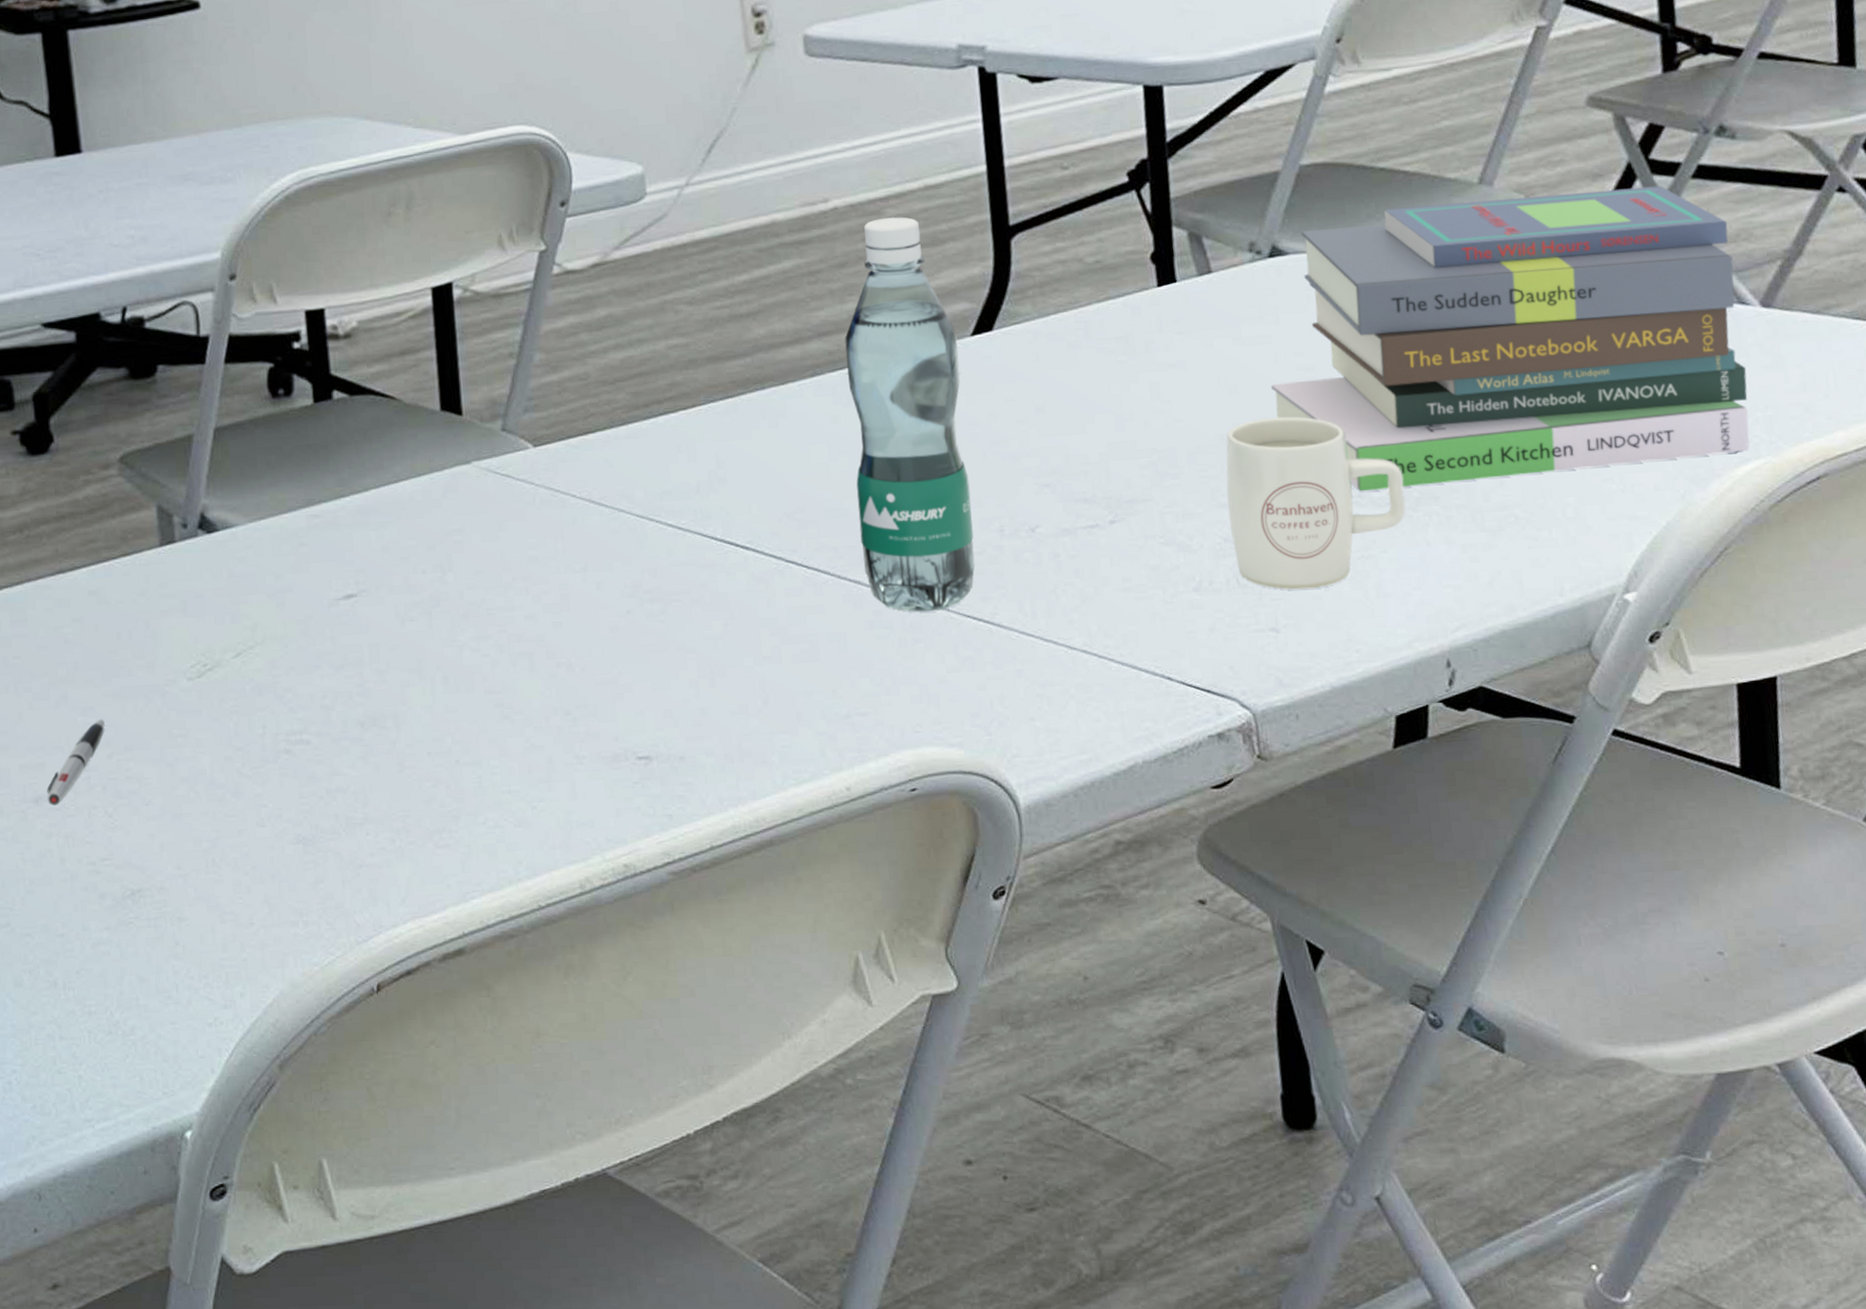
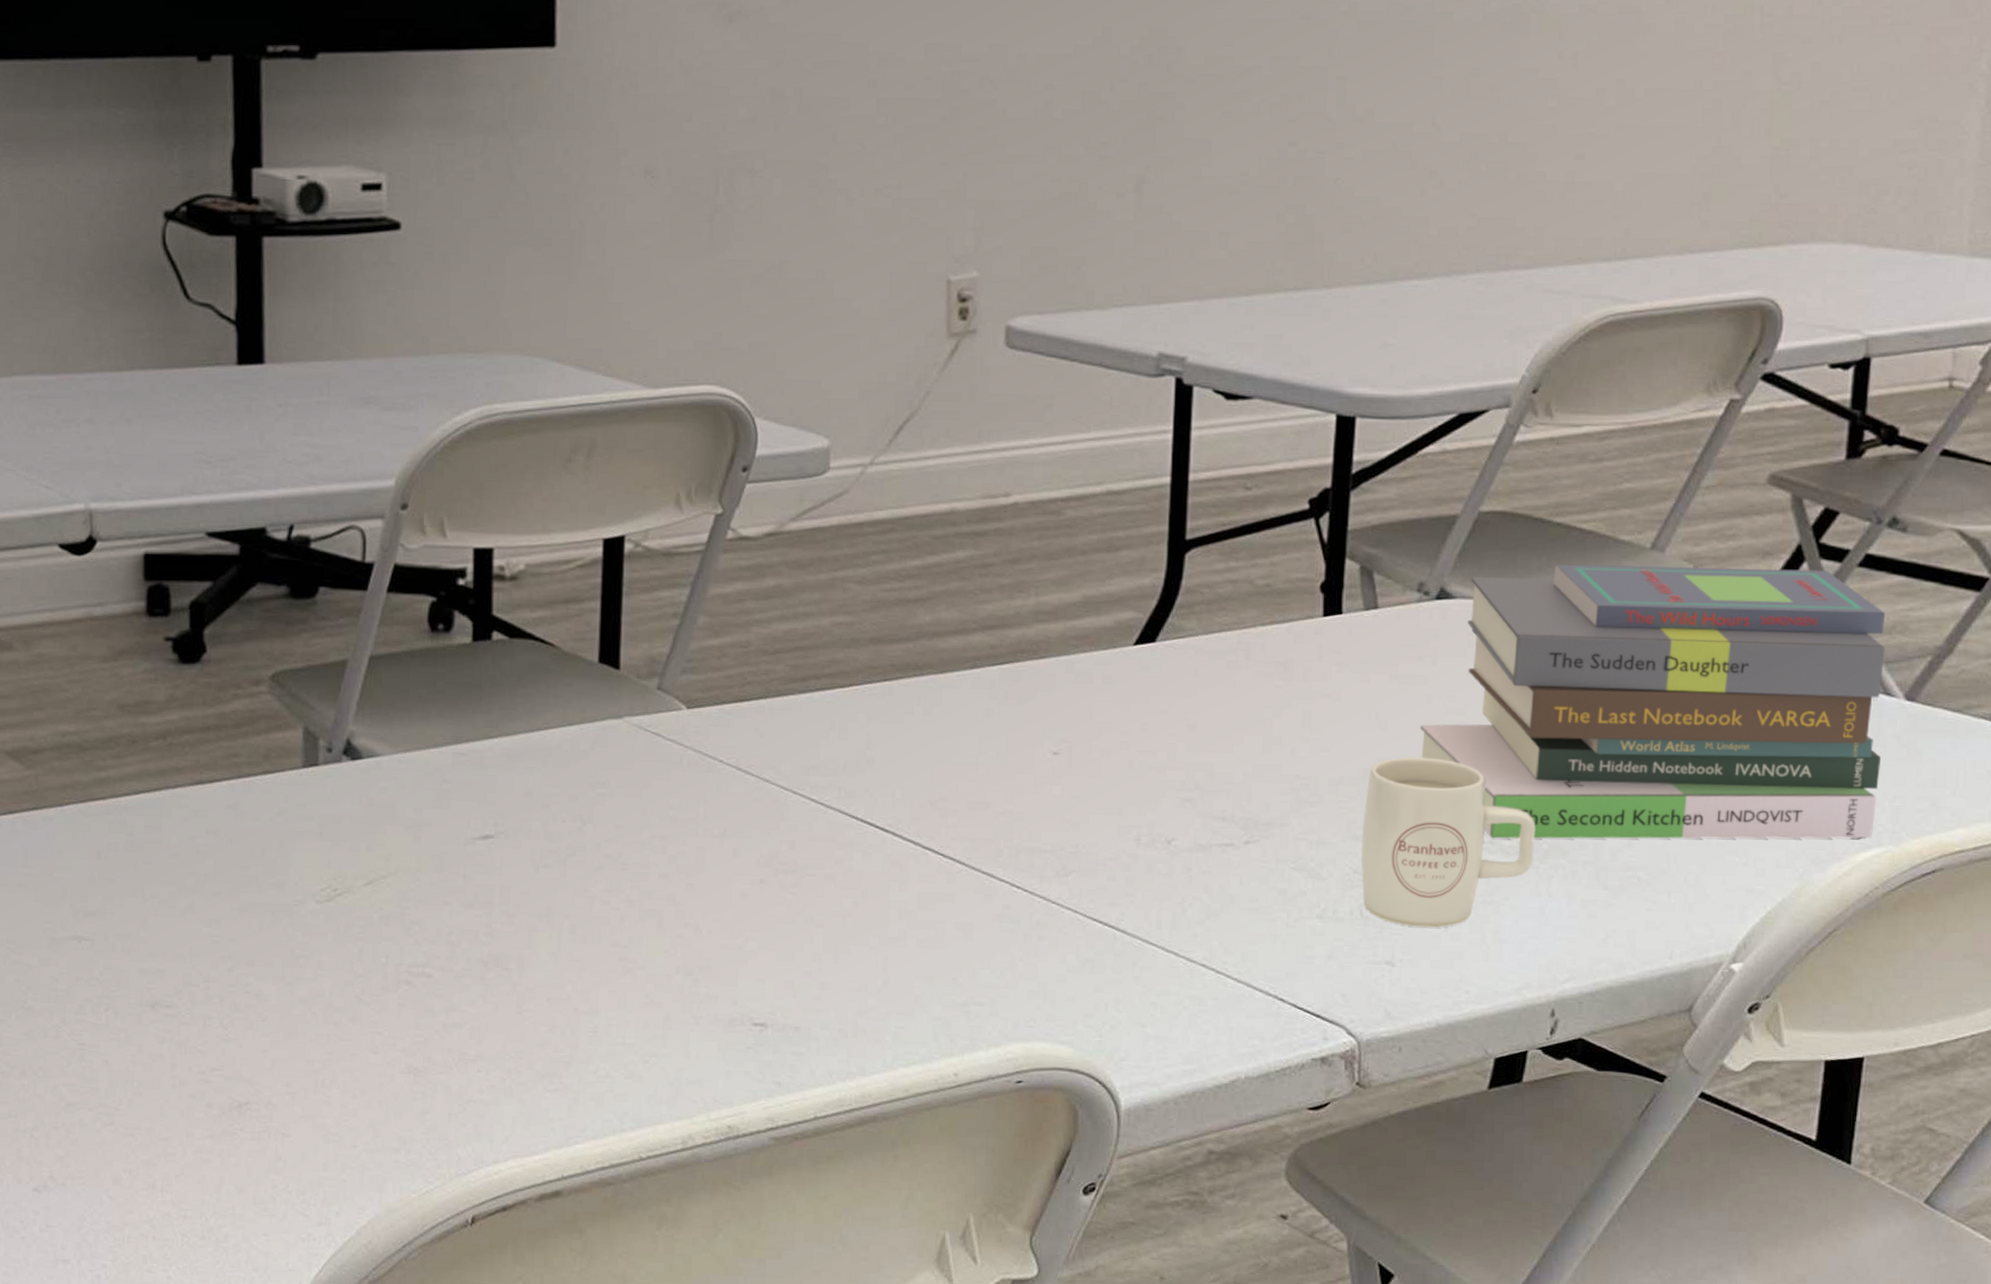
pen: present [47,719,105,806] -> none [164,932,229,1013]
bottle: present [844,217,975,612] -> none [998,519,1119,911]

